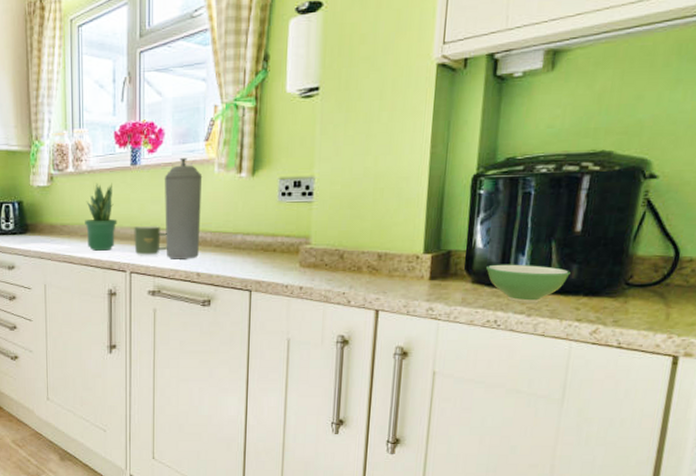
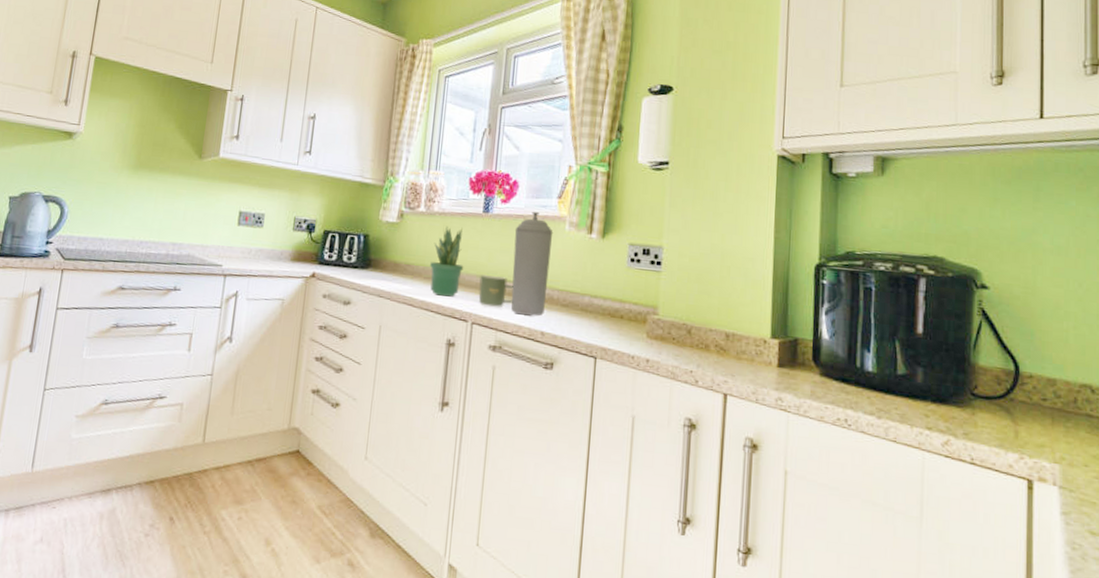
bowl: present [485,264,572,305] -> none [832,357,918,406]

